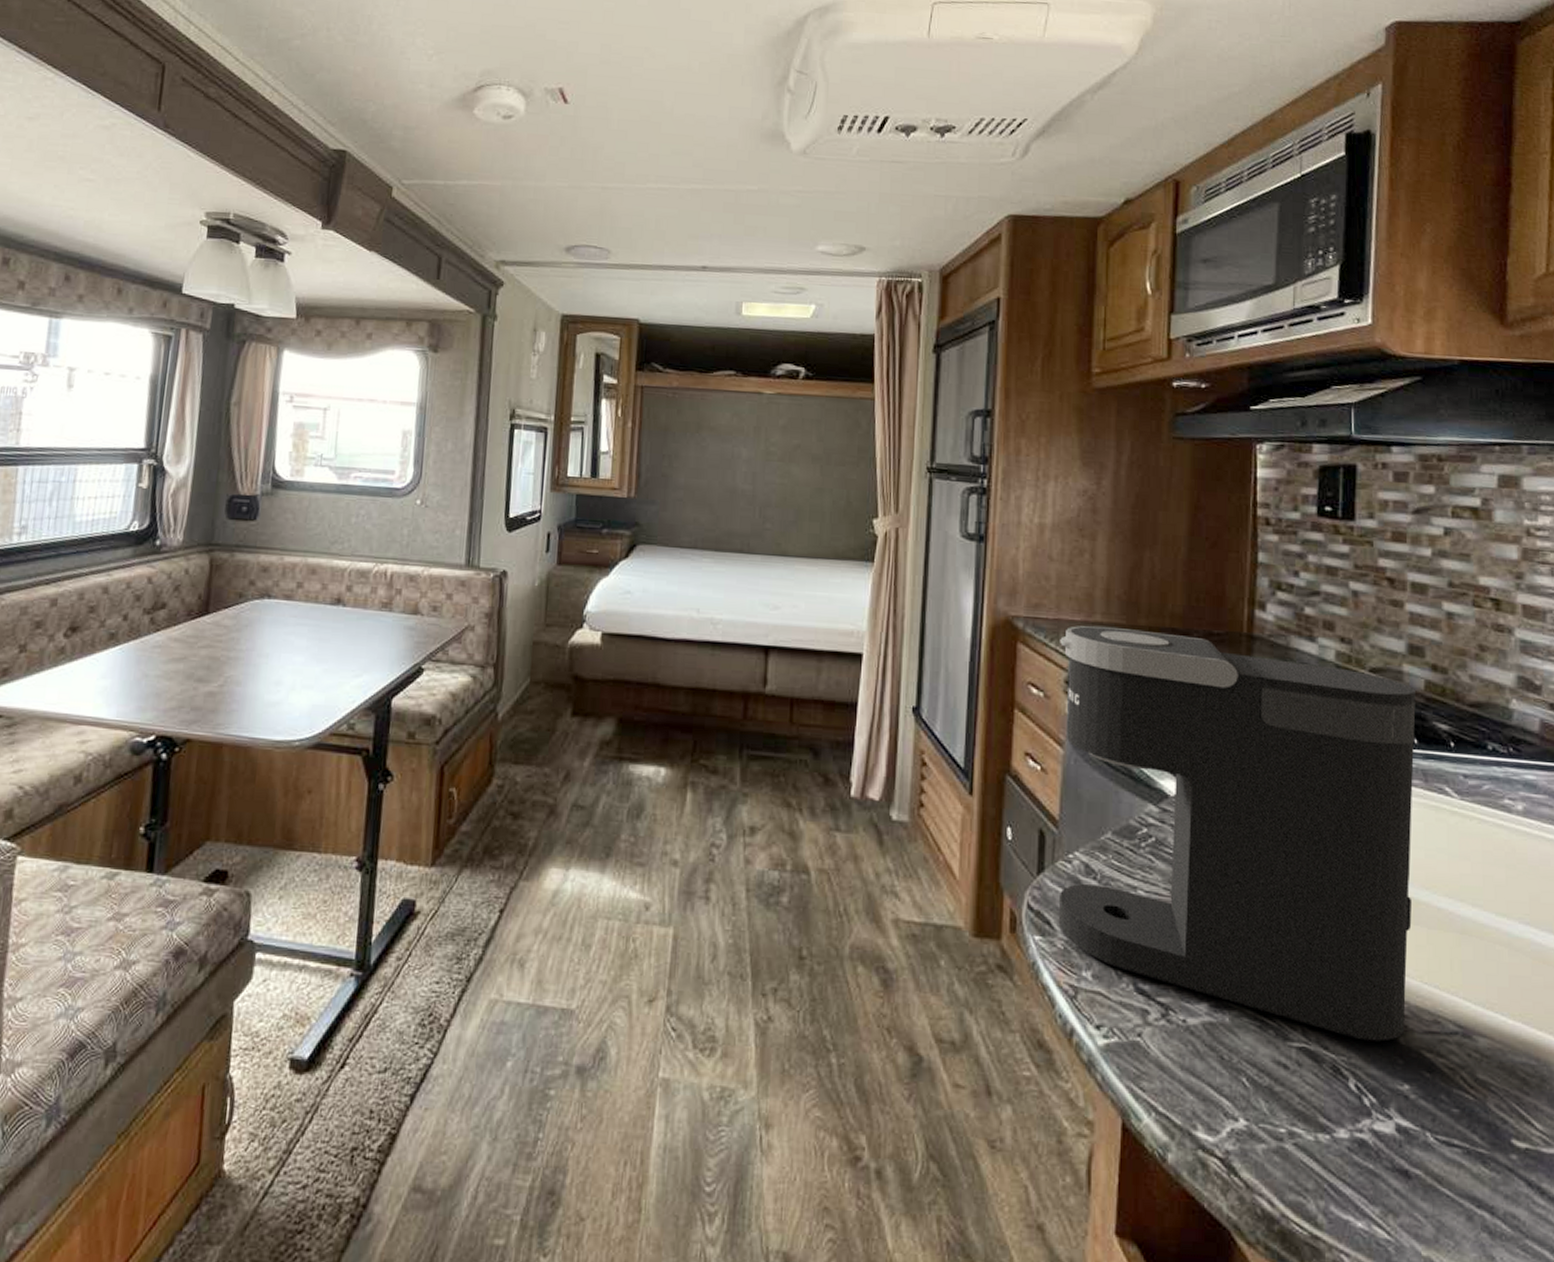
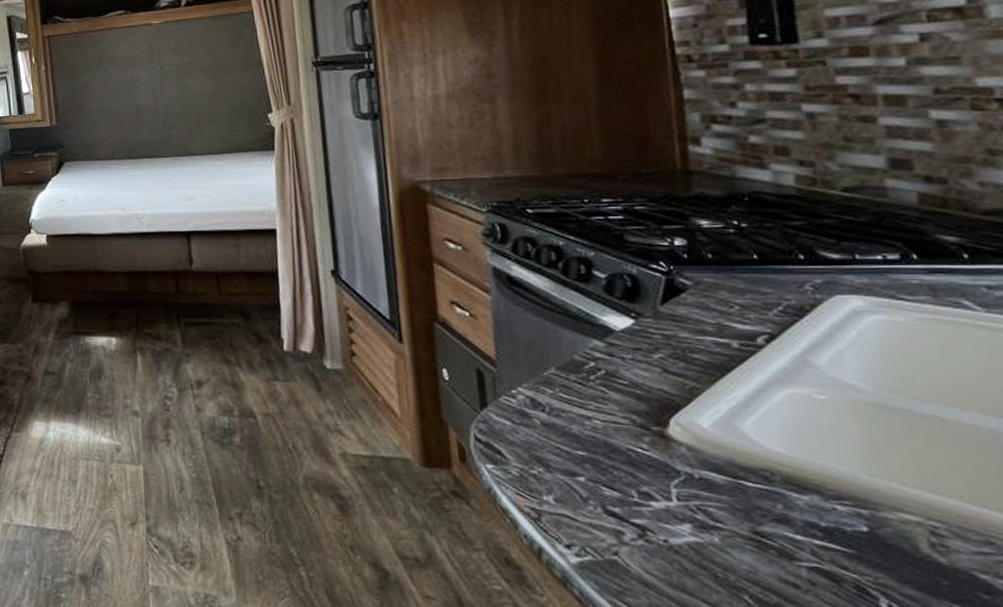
coffee maker: present [1058,625,1416,1042] -> none [471,179,946,562]

